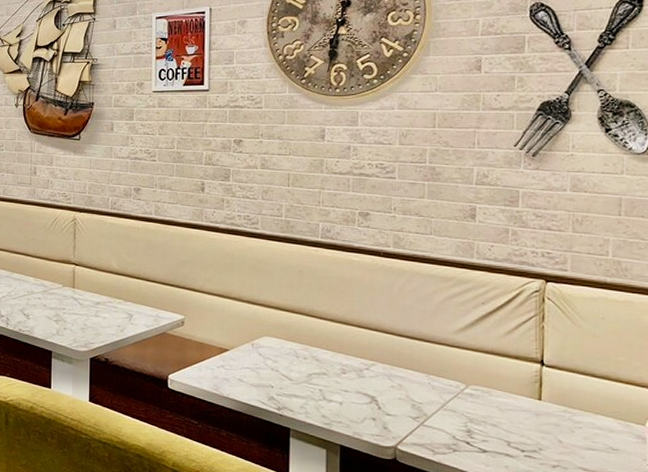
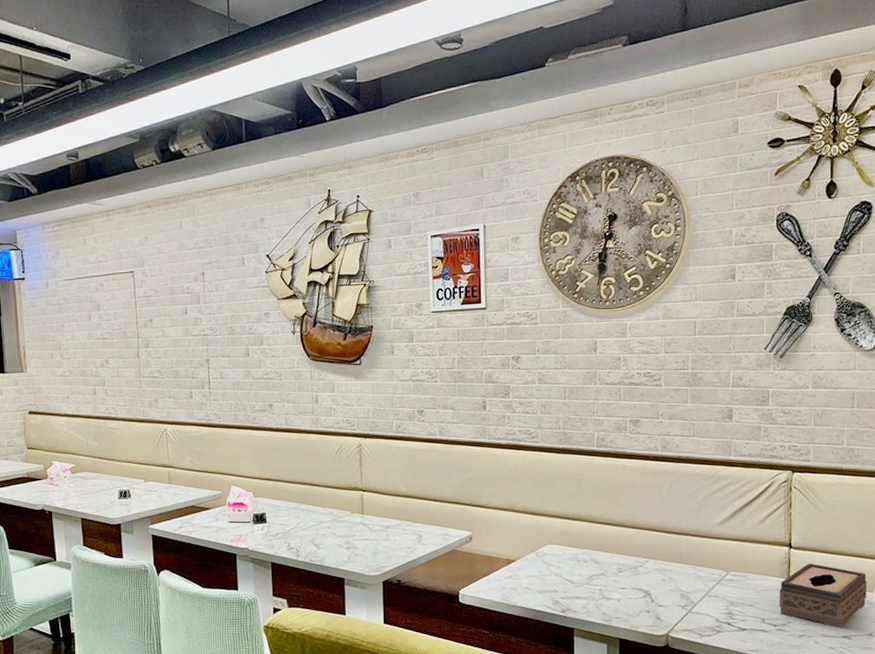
tissue box: none [528,384,637,464] -> present [779,563,867,629]

